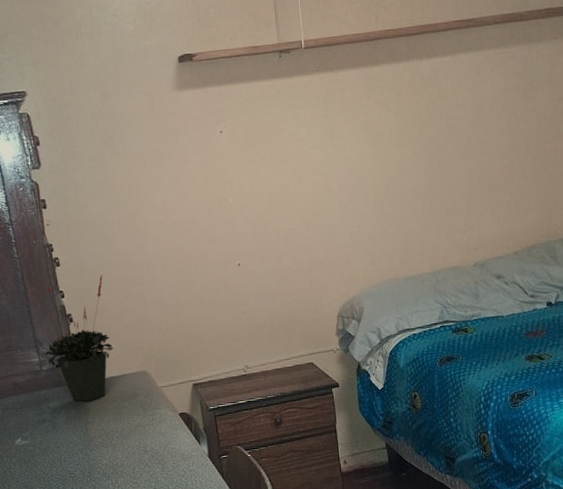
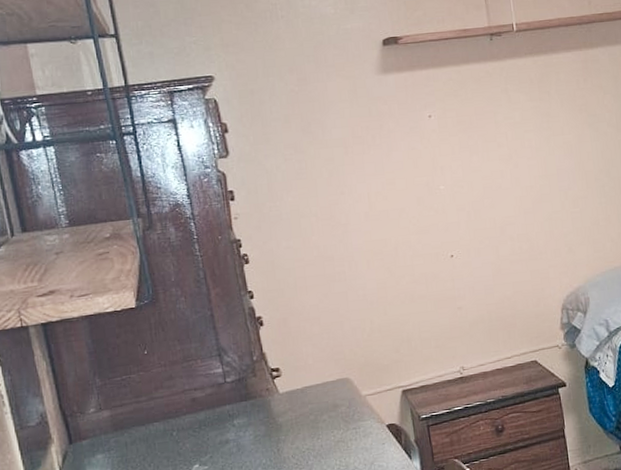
potted plant: present [44,274,114,402] -> none [229,271,311,417]

